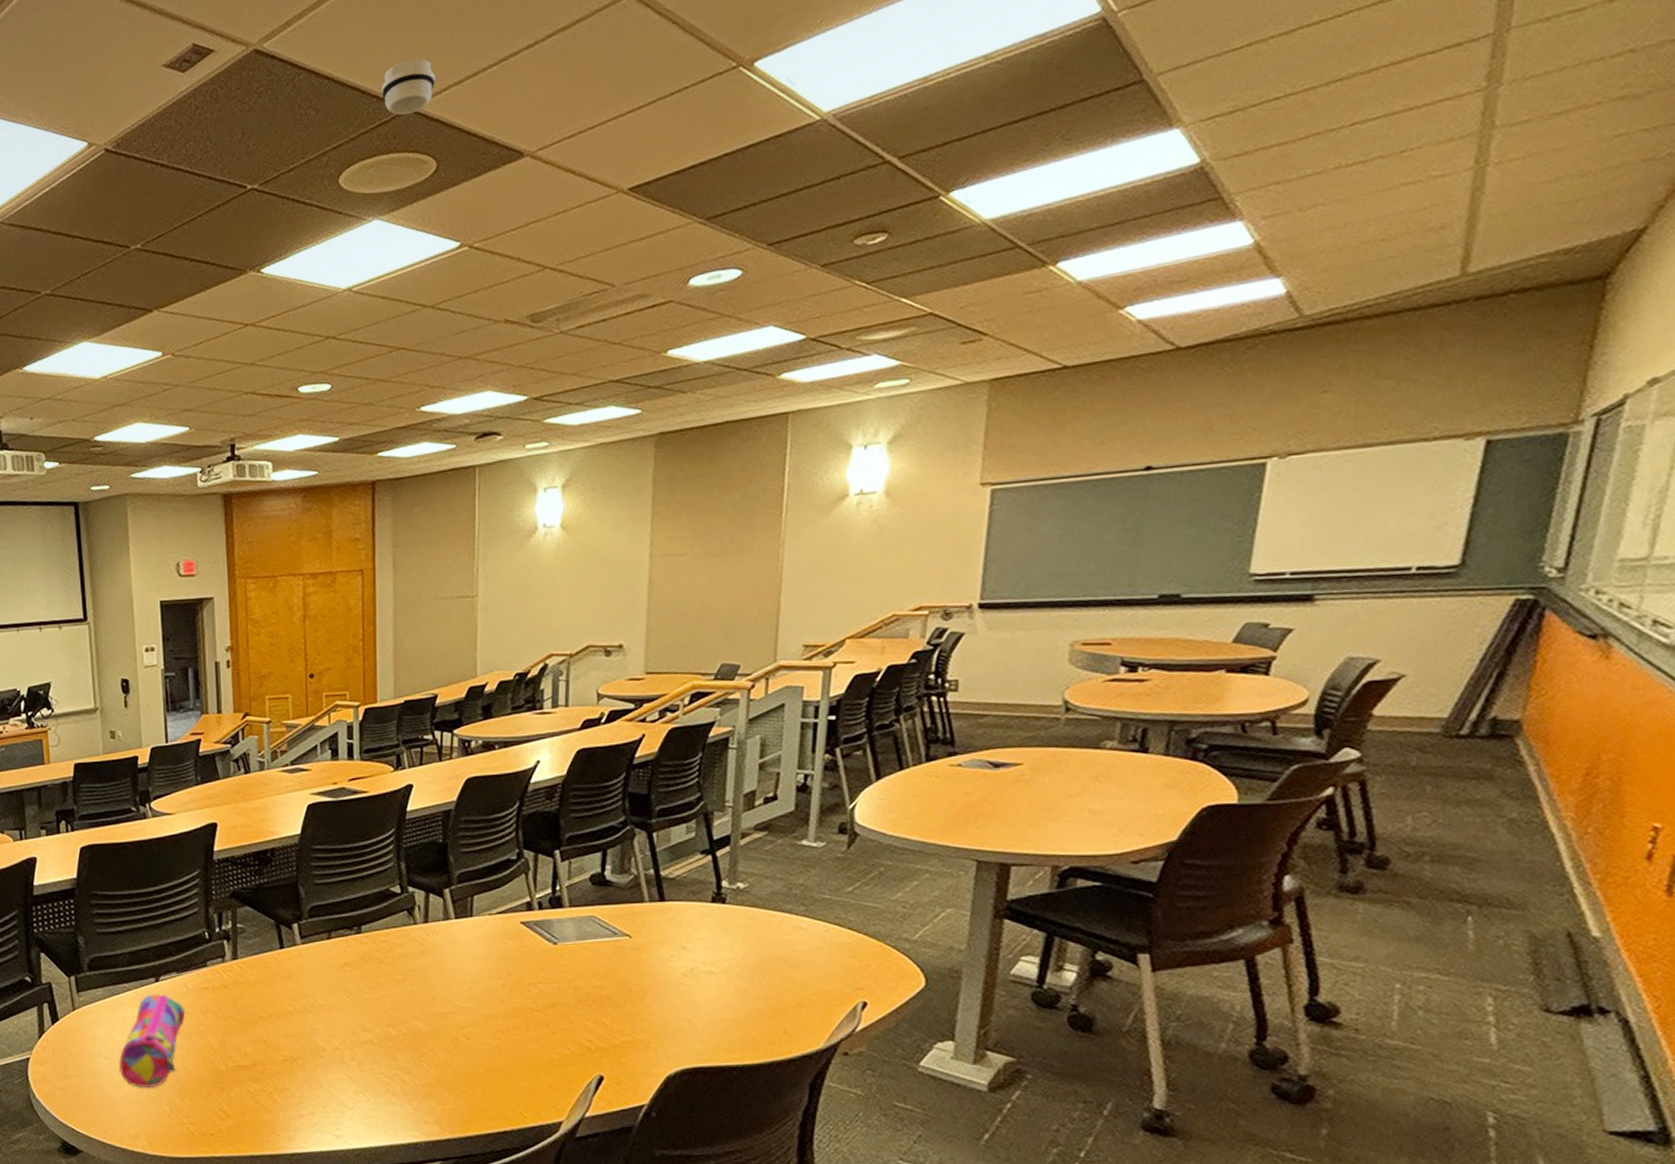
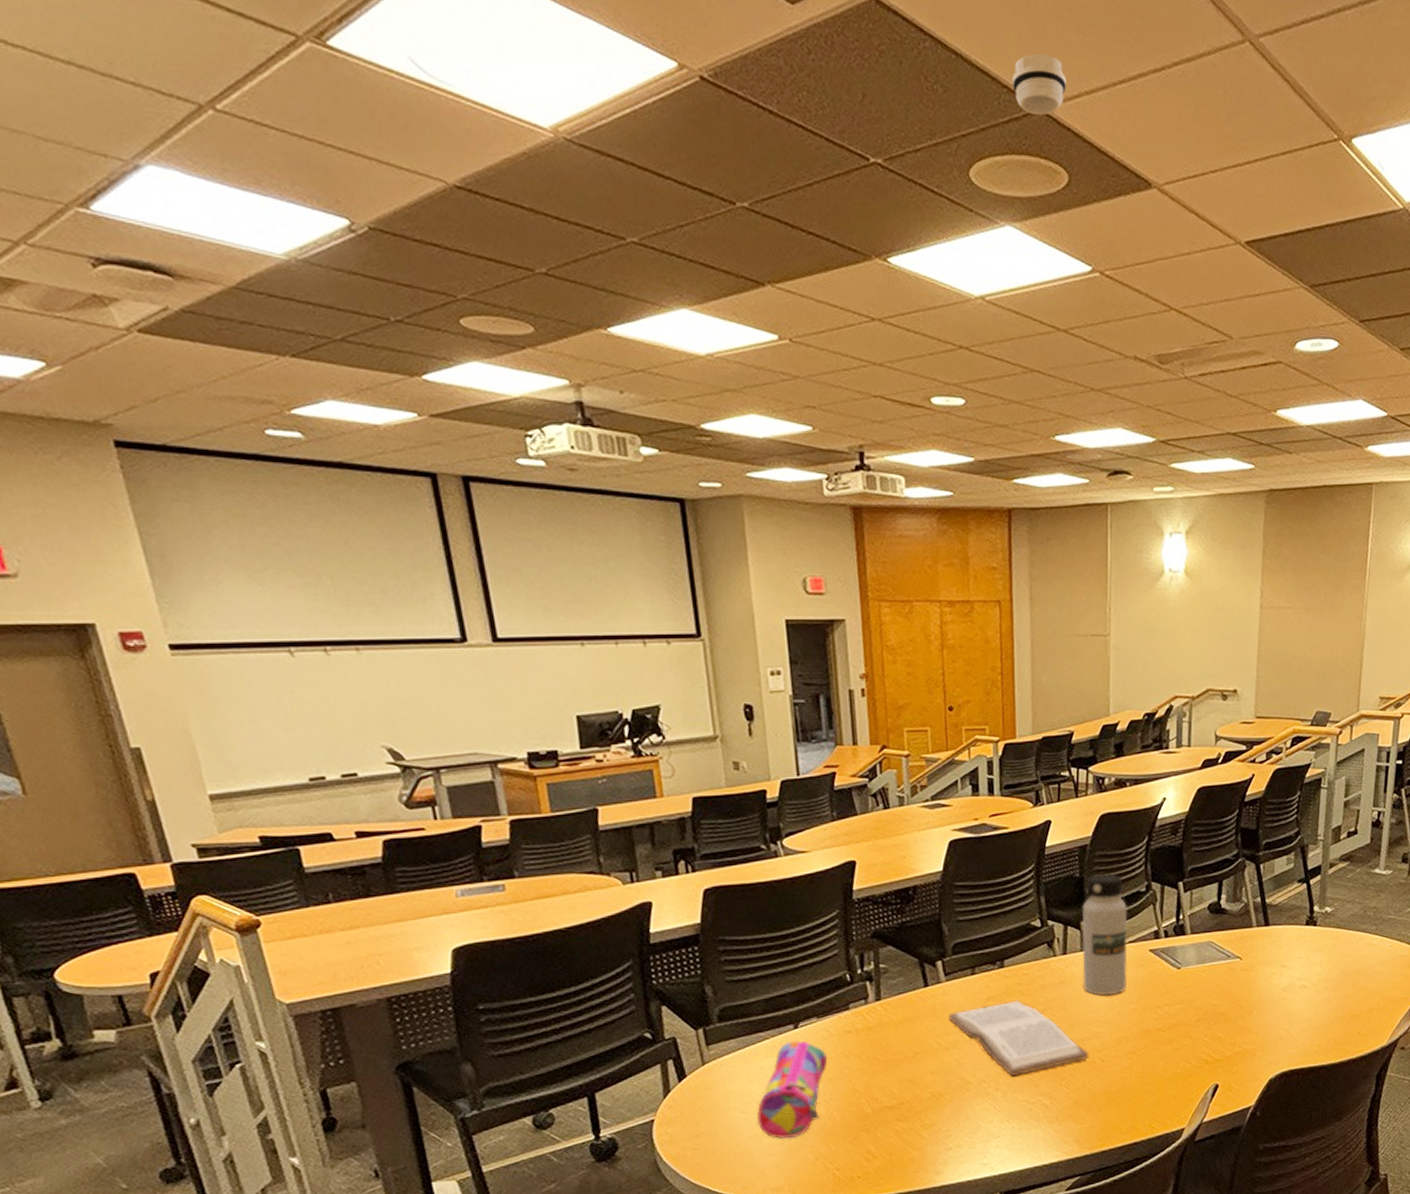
book: none [303,968,452,1047] -> present [948,1000,1089,1077]
water bottle: none [445,840,496,969] -> present [1081,874,1128,996]

